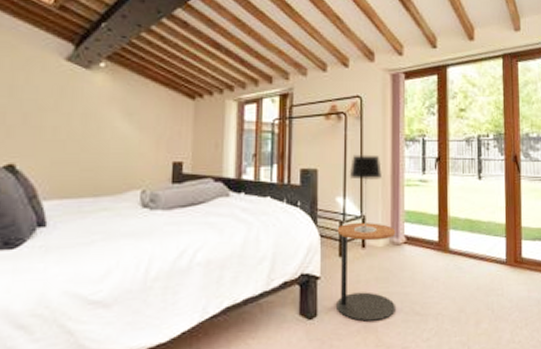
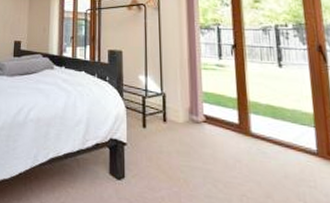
side table: present [337,223,396,322] -> none [140,99,198,192]
table lamp: present [349,154,382,234] -> none [149,40,179,110]

